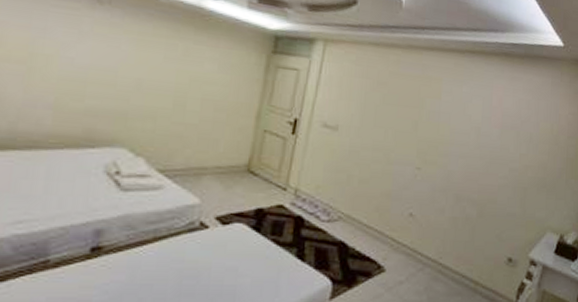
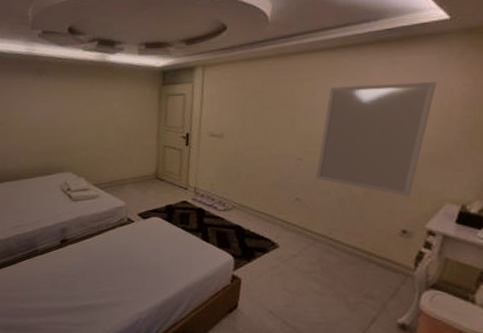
home mirror: none [431,93,549,221] -> present [315,82,437,196]

